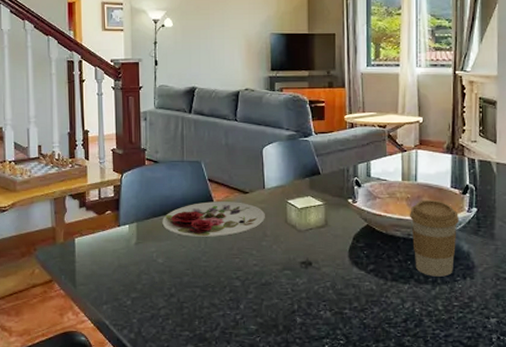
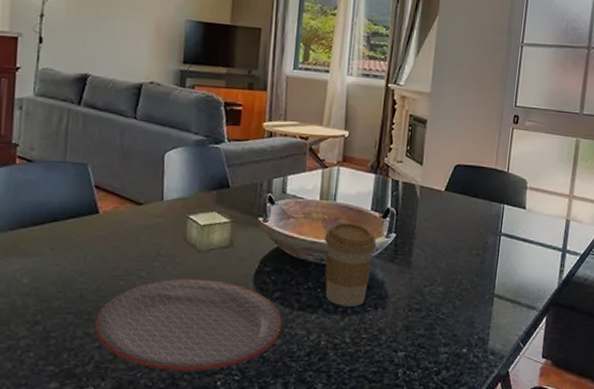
plate: present [162,201,265,237] -> none [31,212,161,255]
plate: none [218,255,378,336] -> present [95,278,282,371]

